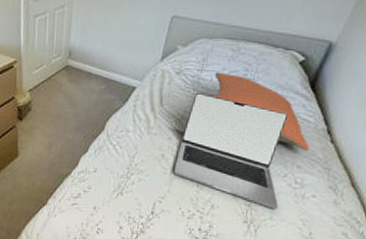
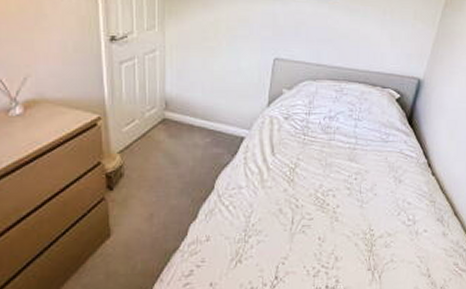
laptop: present [173,92,289,210] -> none [293,137,396,251]
pillow: present [214,72,310,151] -> none [322,114,416,186]

